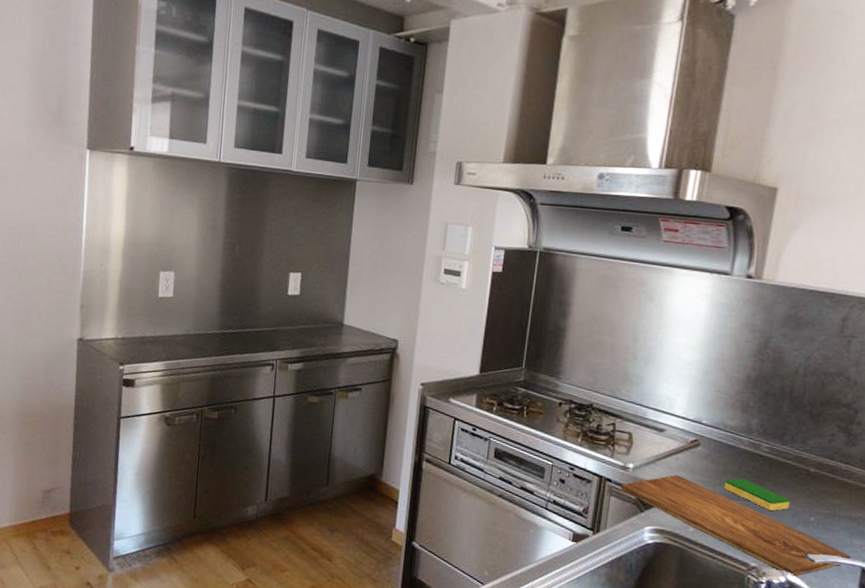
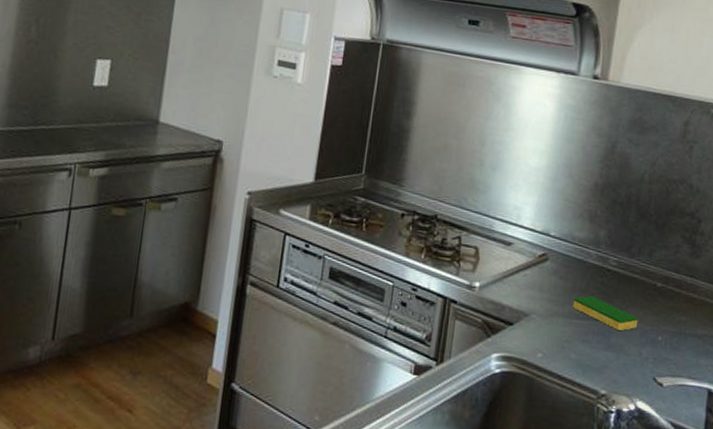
cutting board: present [621,475,851,577] -> none [466,294,697,403]

